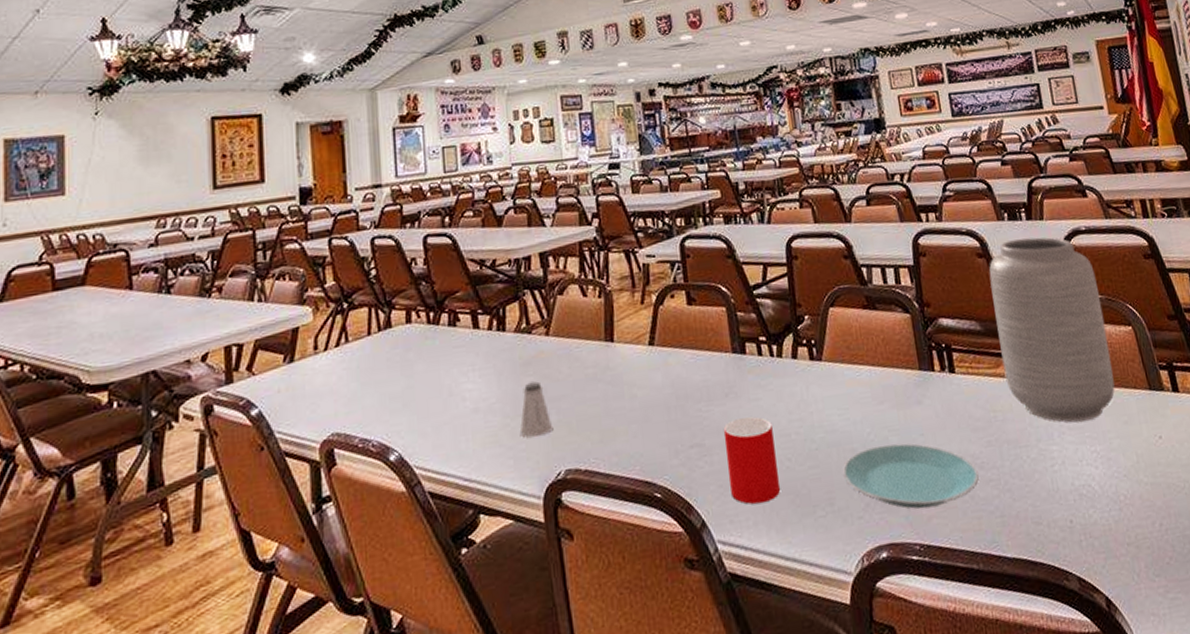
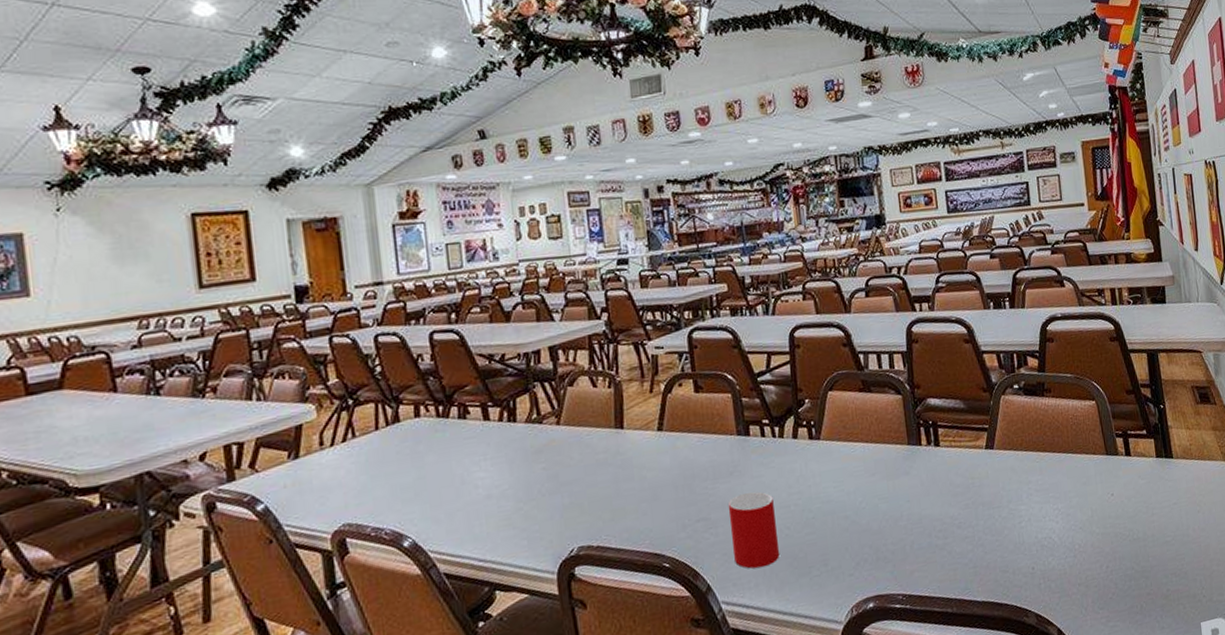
saltshaker: present [519,381,554,438] -> none [532,467,566,519]
plate: present [843,443,979,509] -> none [837,509,956,565]
vase: present [989,237,1115,423] -> none [974,324,1077,486]

